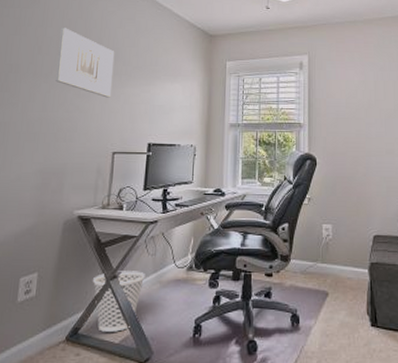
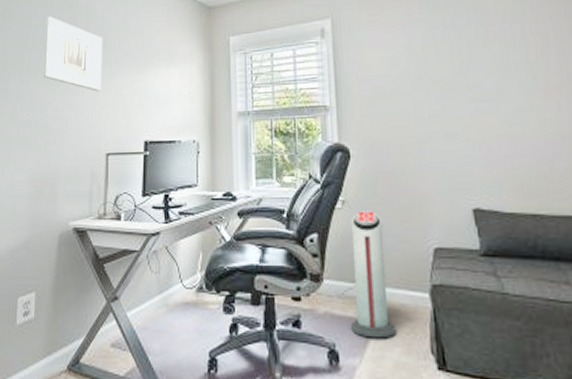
wastebasket: present [93,271,145,332] -> none [93,291,149,363]
air purifier: none [310,206,344,304] -> present [350,211,397,339]

